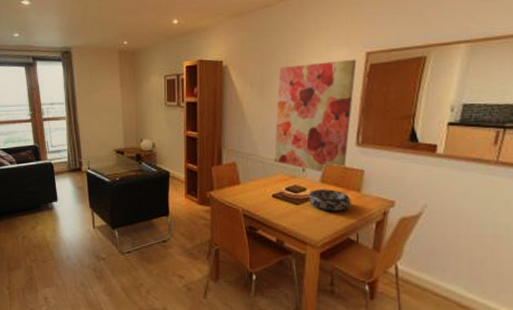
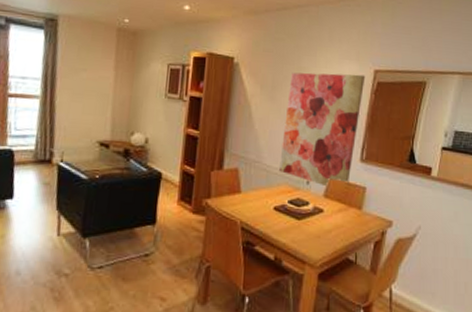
decorative bowl: present [309,189,351,211] -> none [311,204,352,229]

